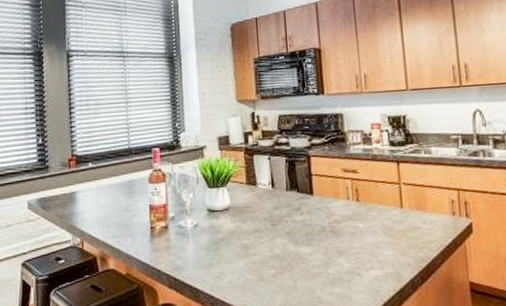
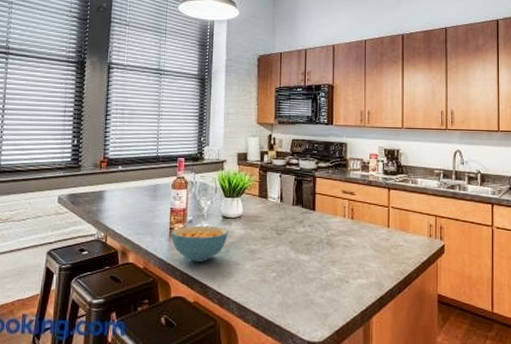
cereal bowl: none [152,221,216,263] -> present [170,225,228,262]

